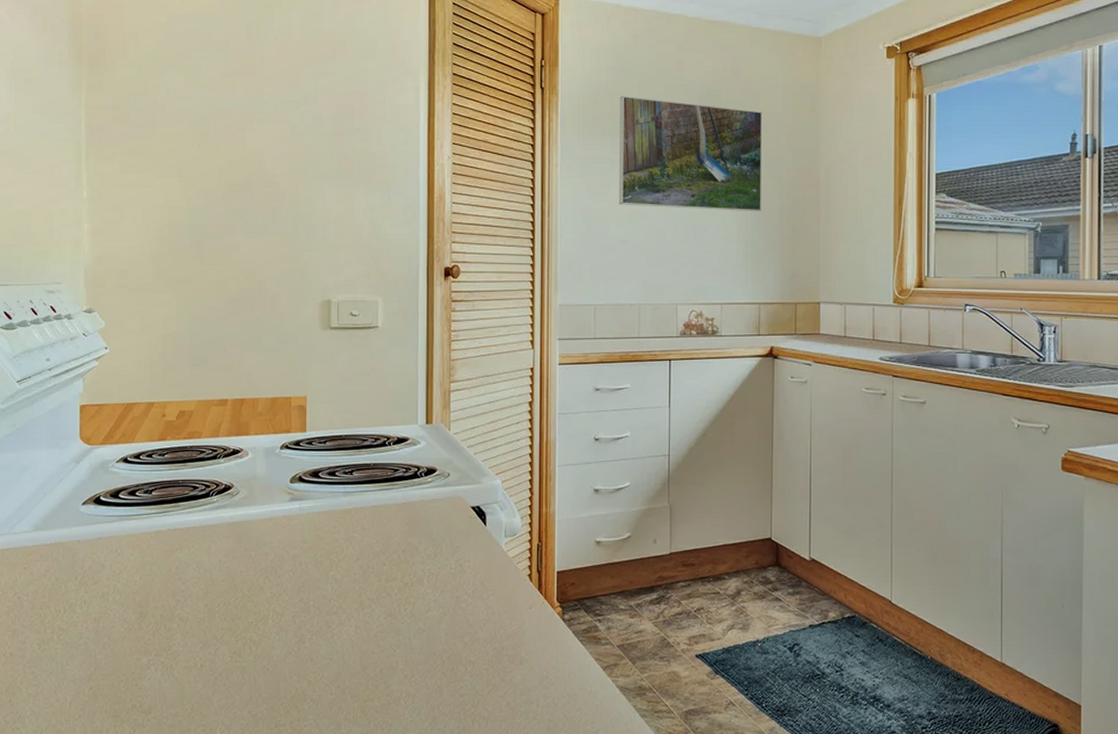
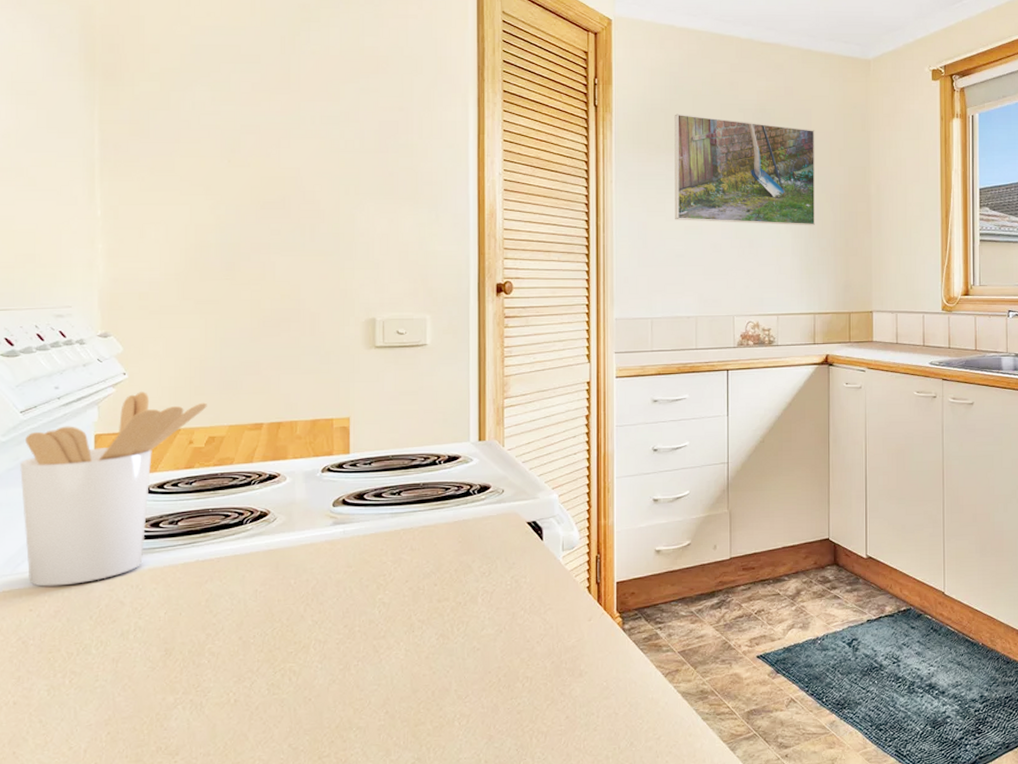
utensil holder: none [16,366,178,547] -> present [20,392,207,587]

